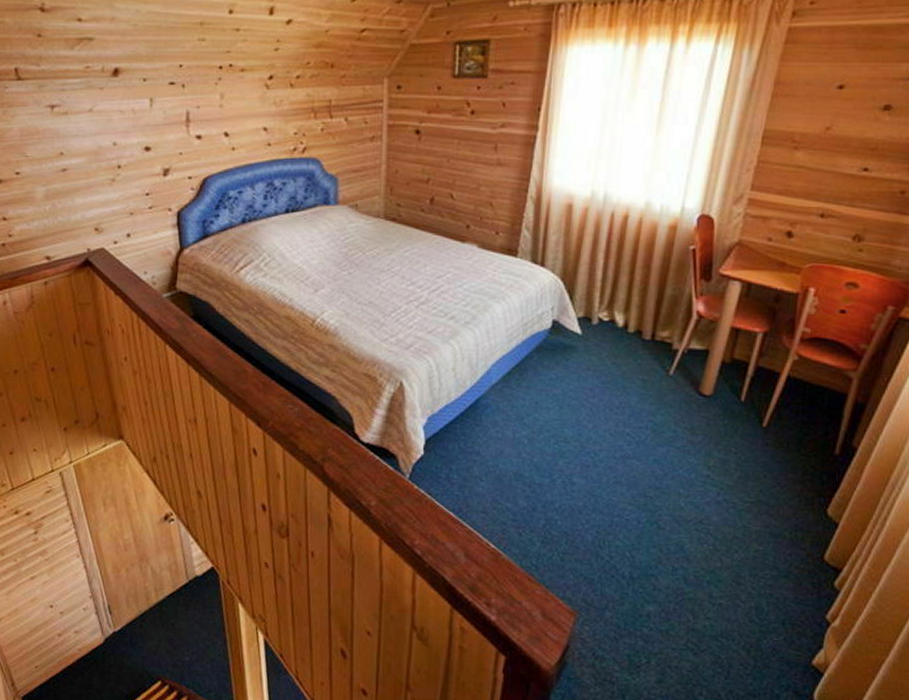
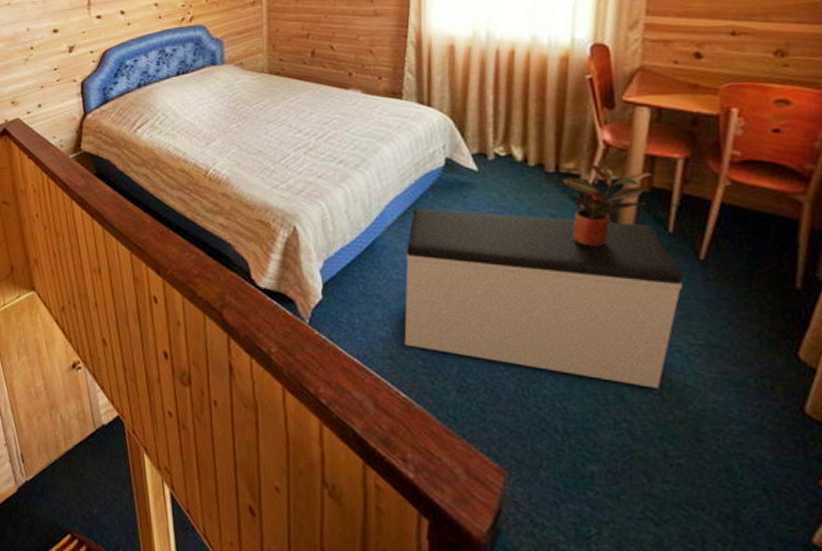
bench: none [498,369,747,540] -> present [404,208,683,389]
potted plant: none [657,330,735,412] -> present [563,160,652,246]

